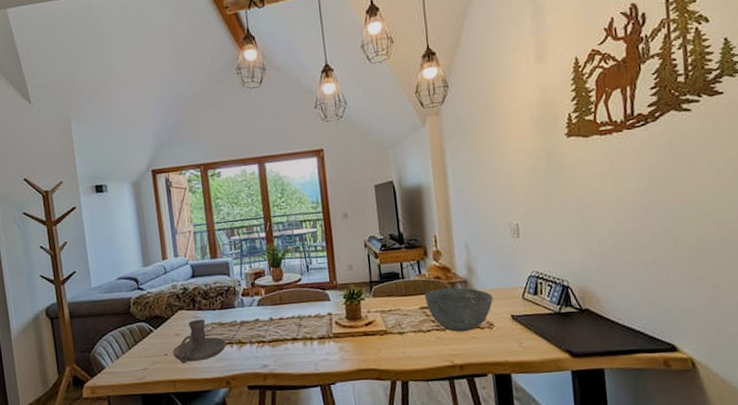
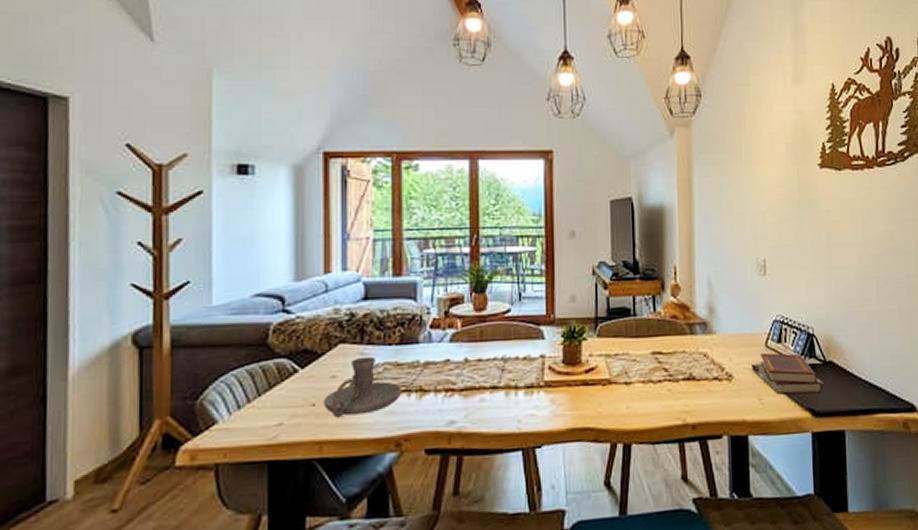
bowl: present [424,287,493,332] -> none [658,330,734,384]
book set: none [514,304,581,339] -> present [756,352,823,395]

